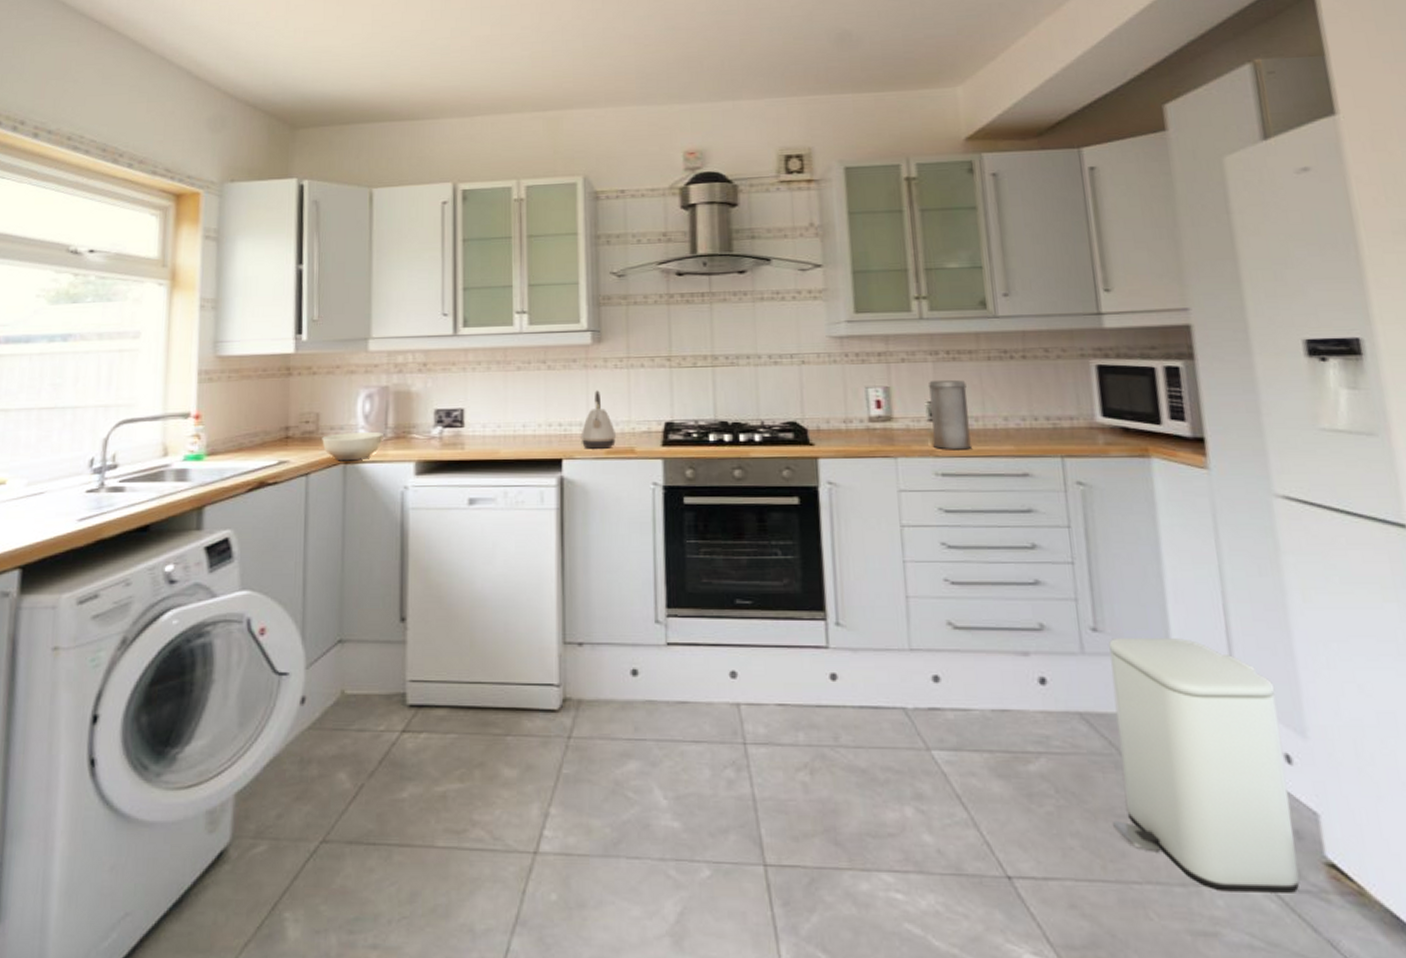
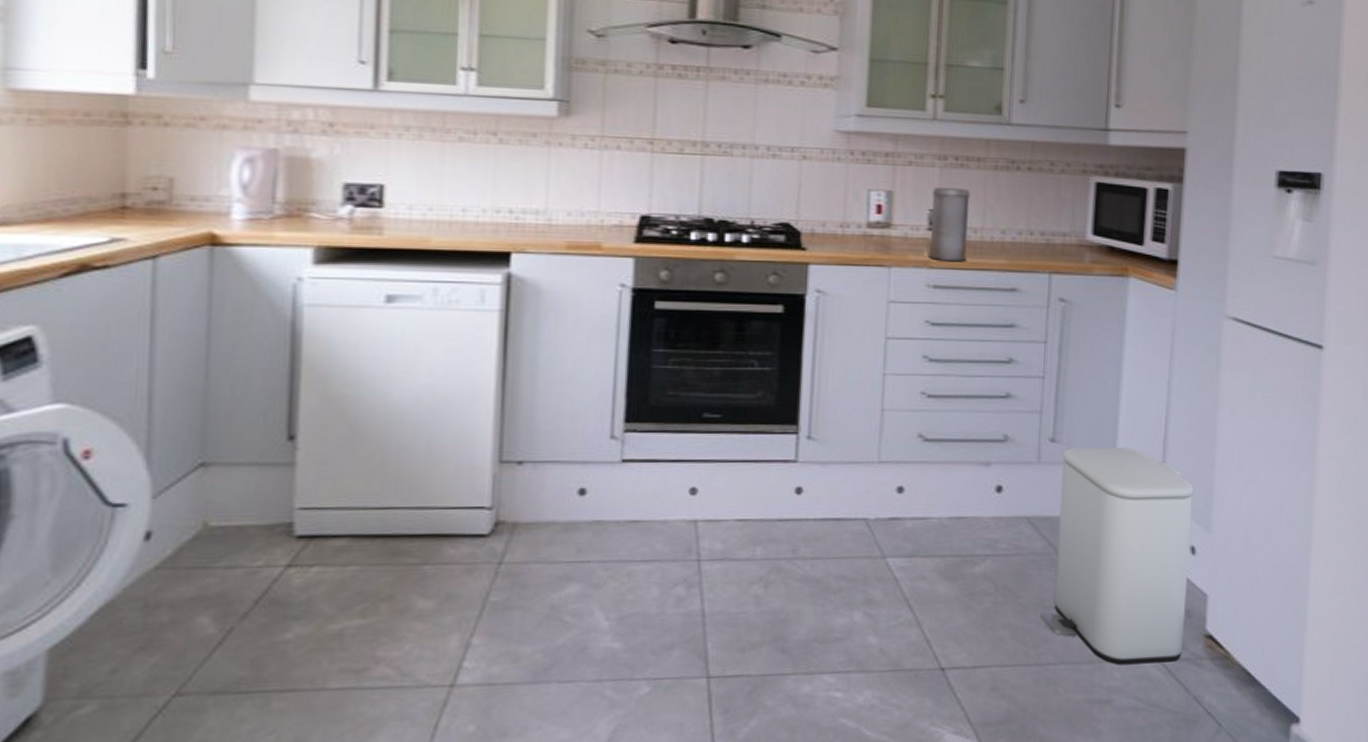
bowl: present [322,431,385,461] -> none [177,205,271,243]
kettle: present [580,390,617,449] -> none [536,173,581,243]

